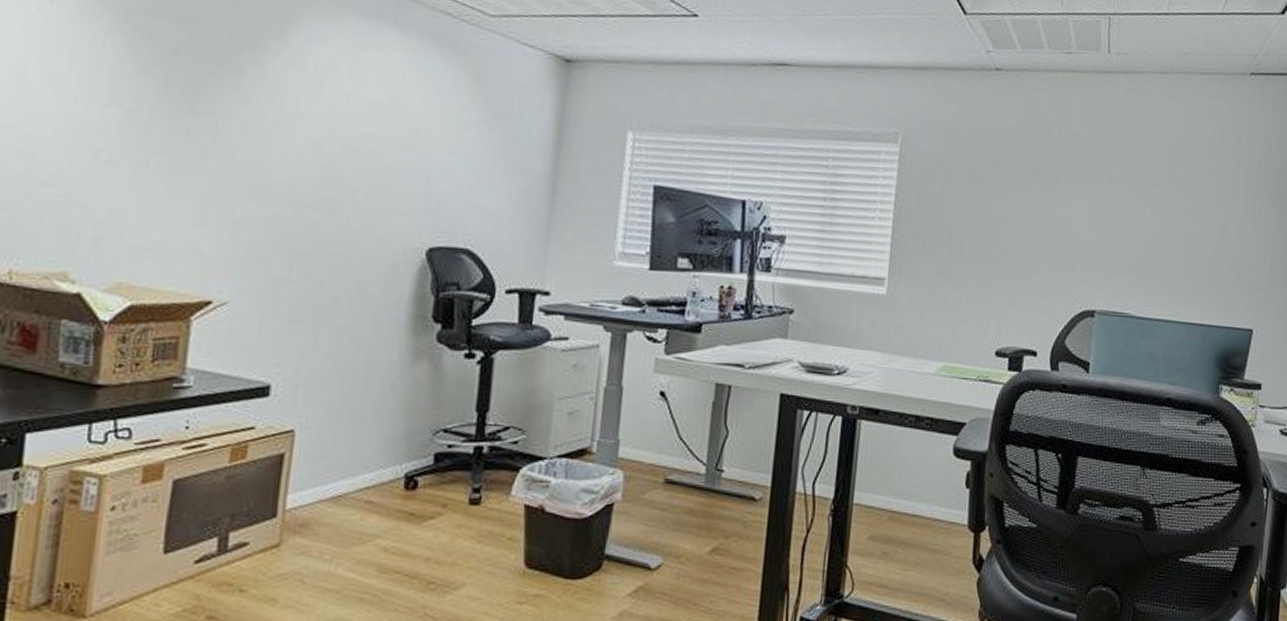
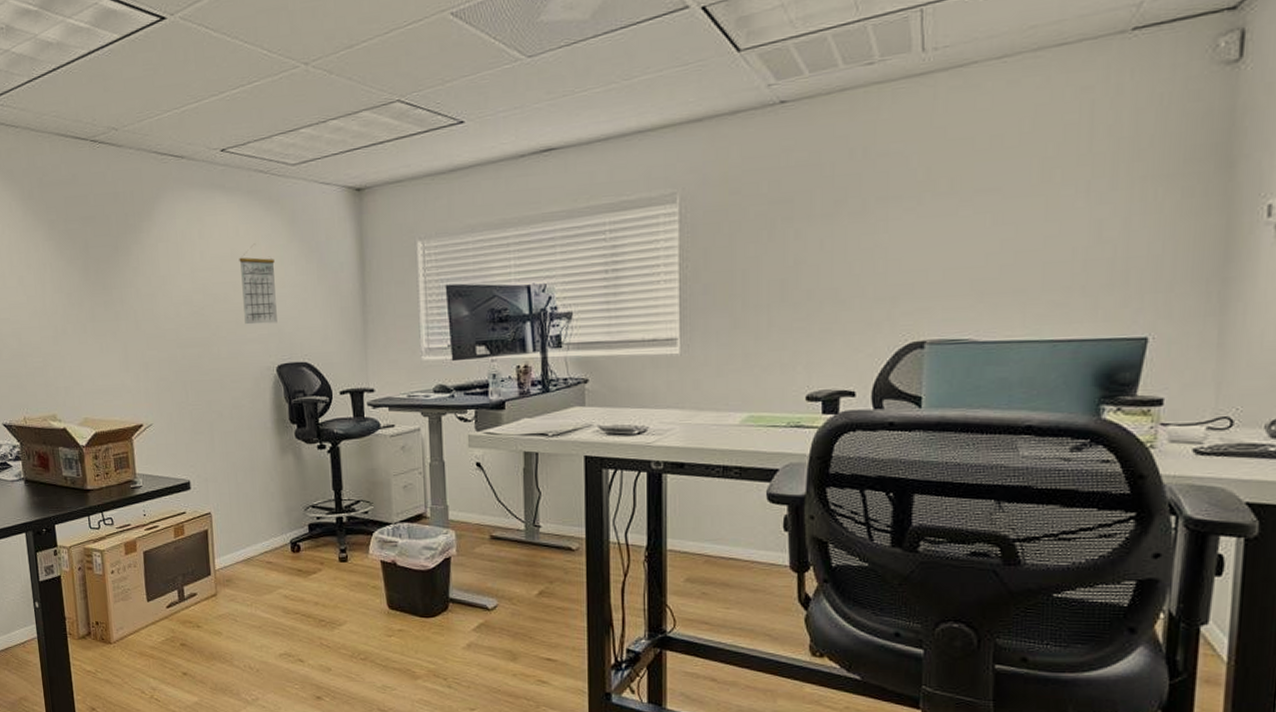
calendar: none [393,96,448,196] -> present [239,243,277,325]

